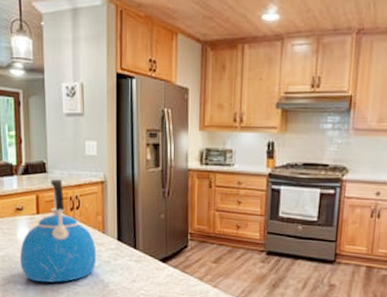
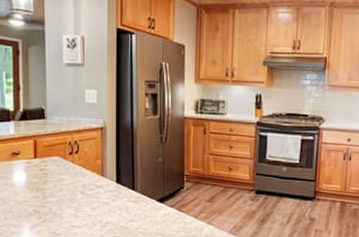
kettle: present [20,179,97,283] -> none [16,125,95,225]

